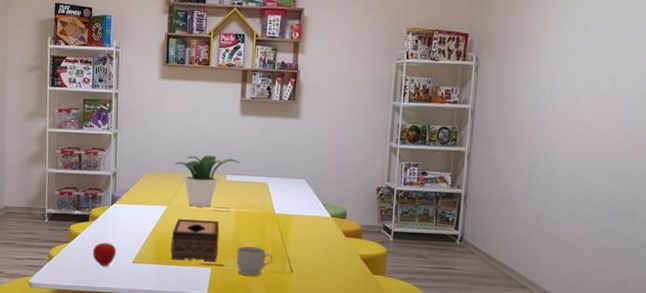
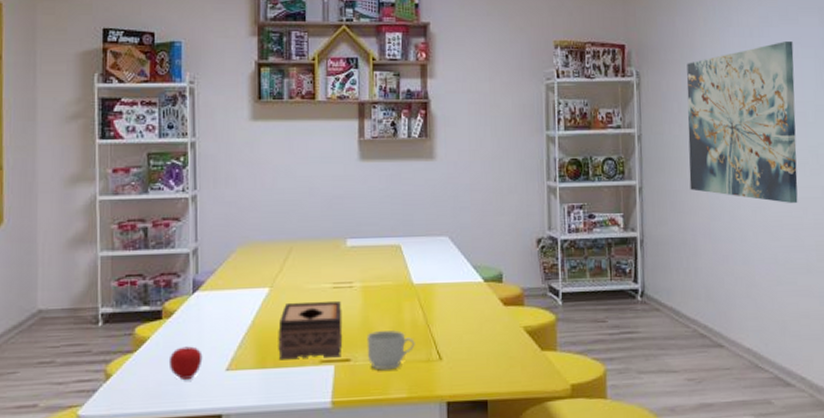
potted plant: present [174,155,240,207] -> none [276,214,363,285]
wall art: none [512,37,624,177] -> present [687,42,798,203]

